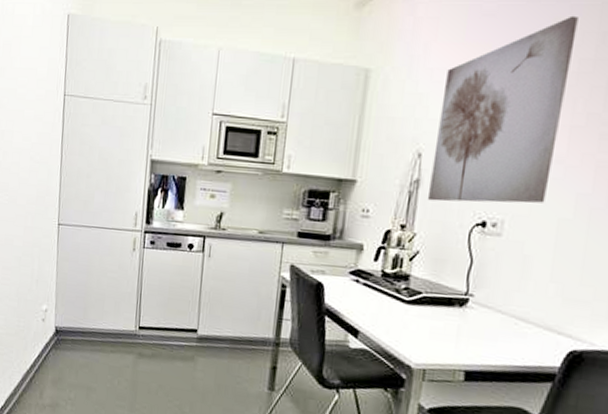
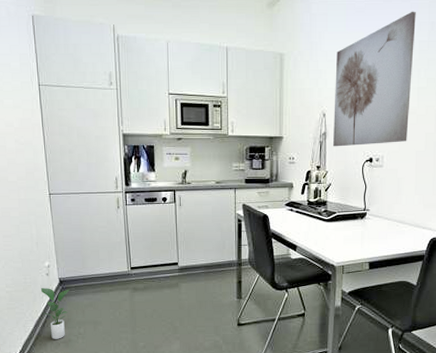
potted plant: none [31,335,66,401] -> present [40,288,70,339]

